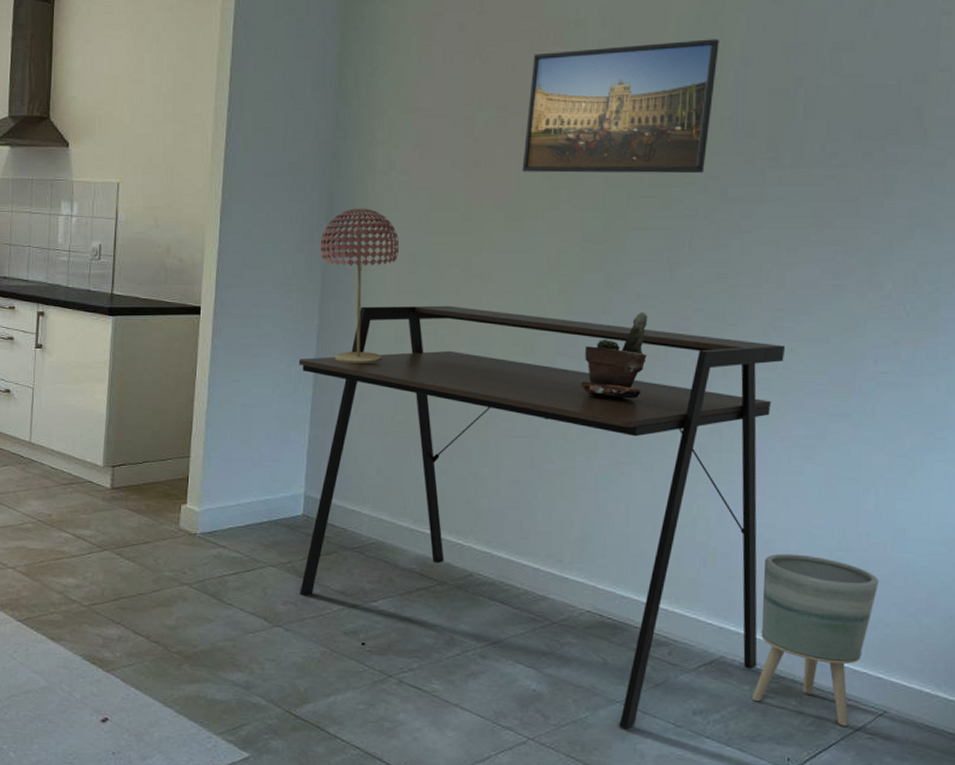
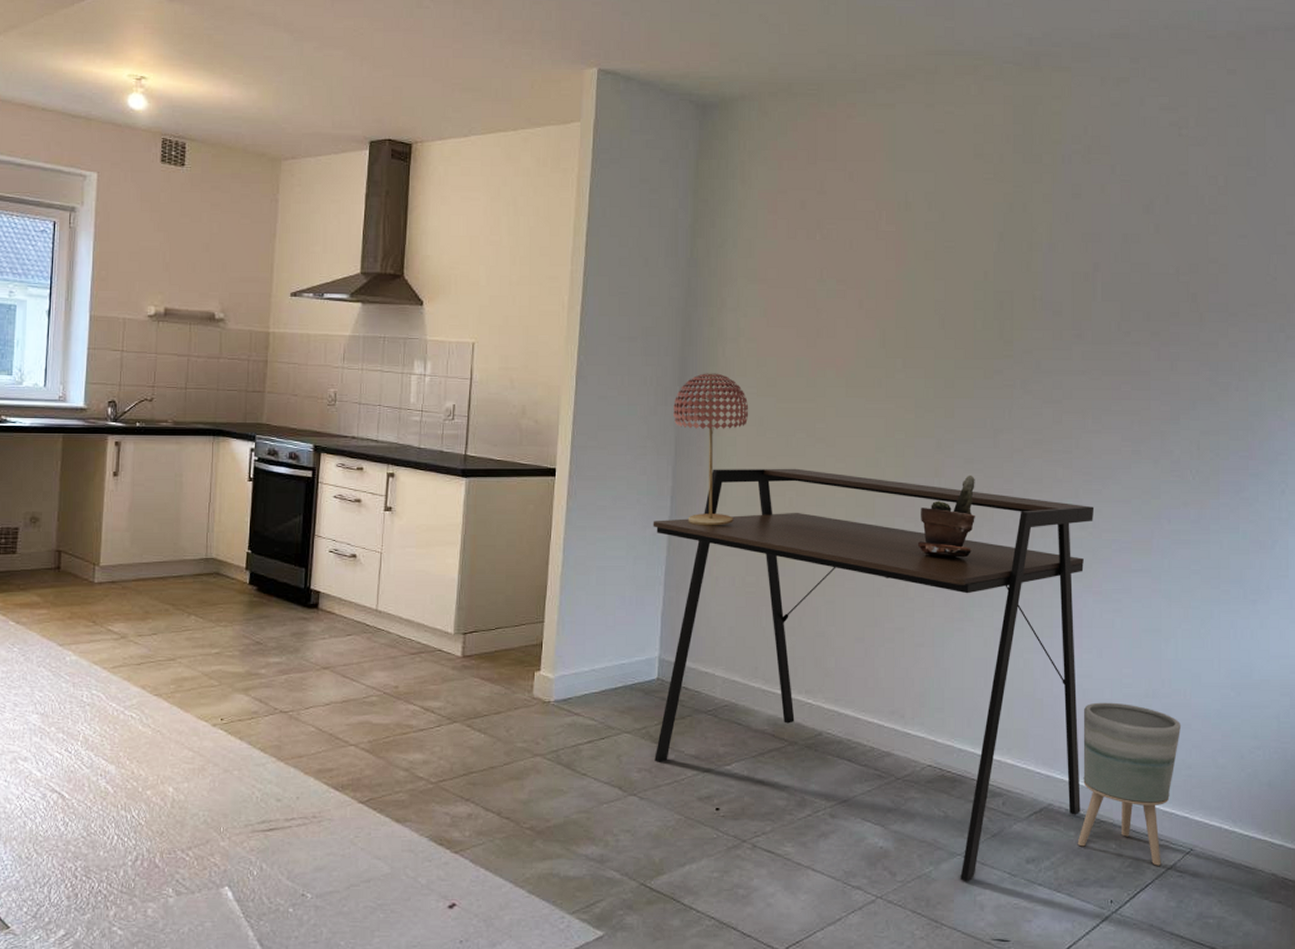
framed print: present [522,39,719,174] -> none [861,226,1029,347]

